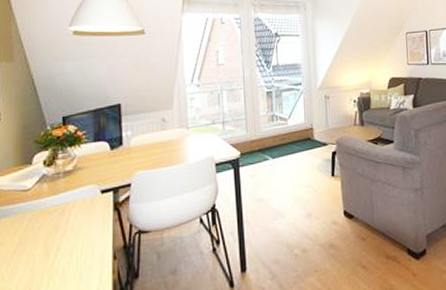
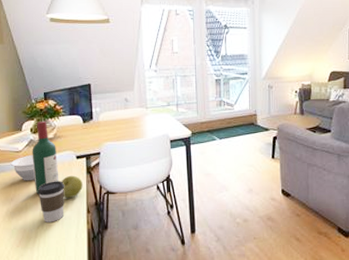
bowl: none [15,192,47,227] -> present [10,154,35,181]
wine bottle: none [44,150,78,241] -> present [32,120,59,194]
coffee cup: none [49,222,85,277] -> present [37,181,65,223]
apple: none [81,214,108,243] -> present [62,175,83,198]

